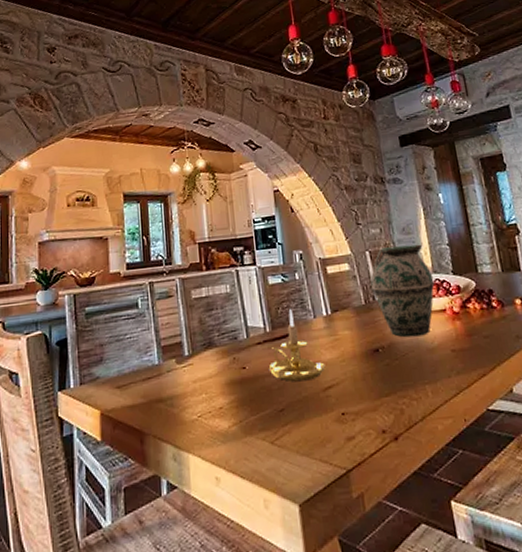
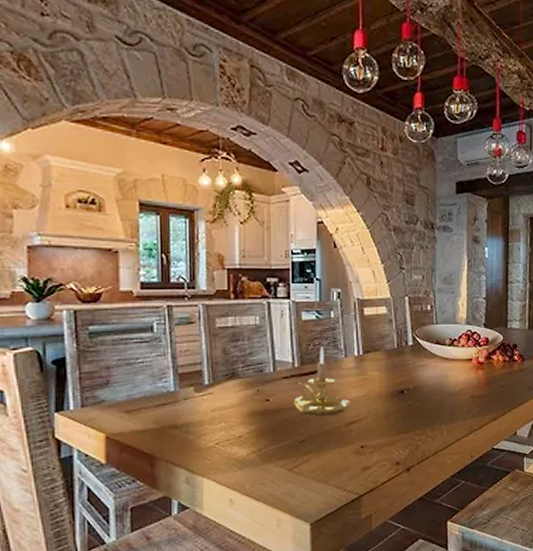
vase: present [370,244,435,338] -> none [406,295,466,382]

